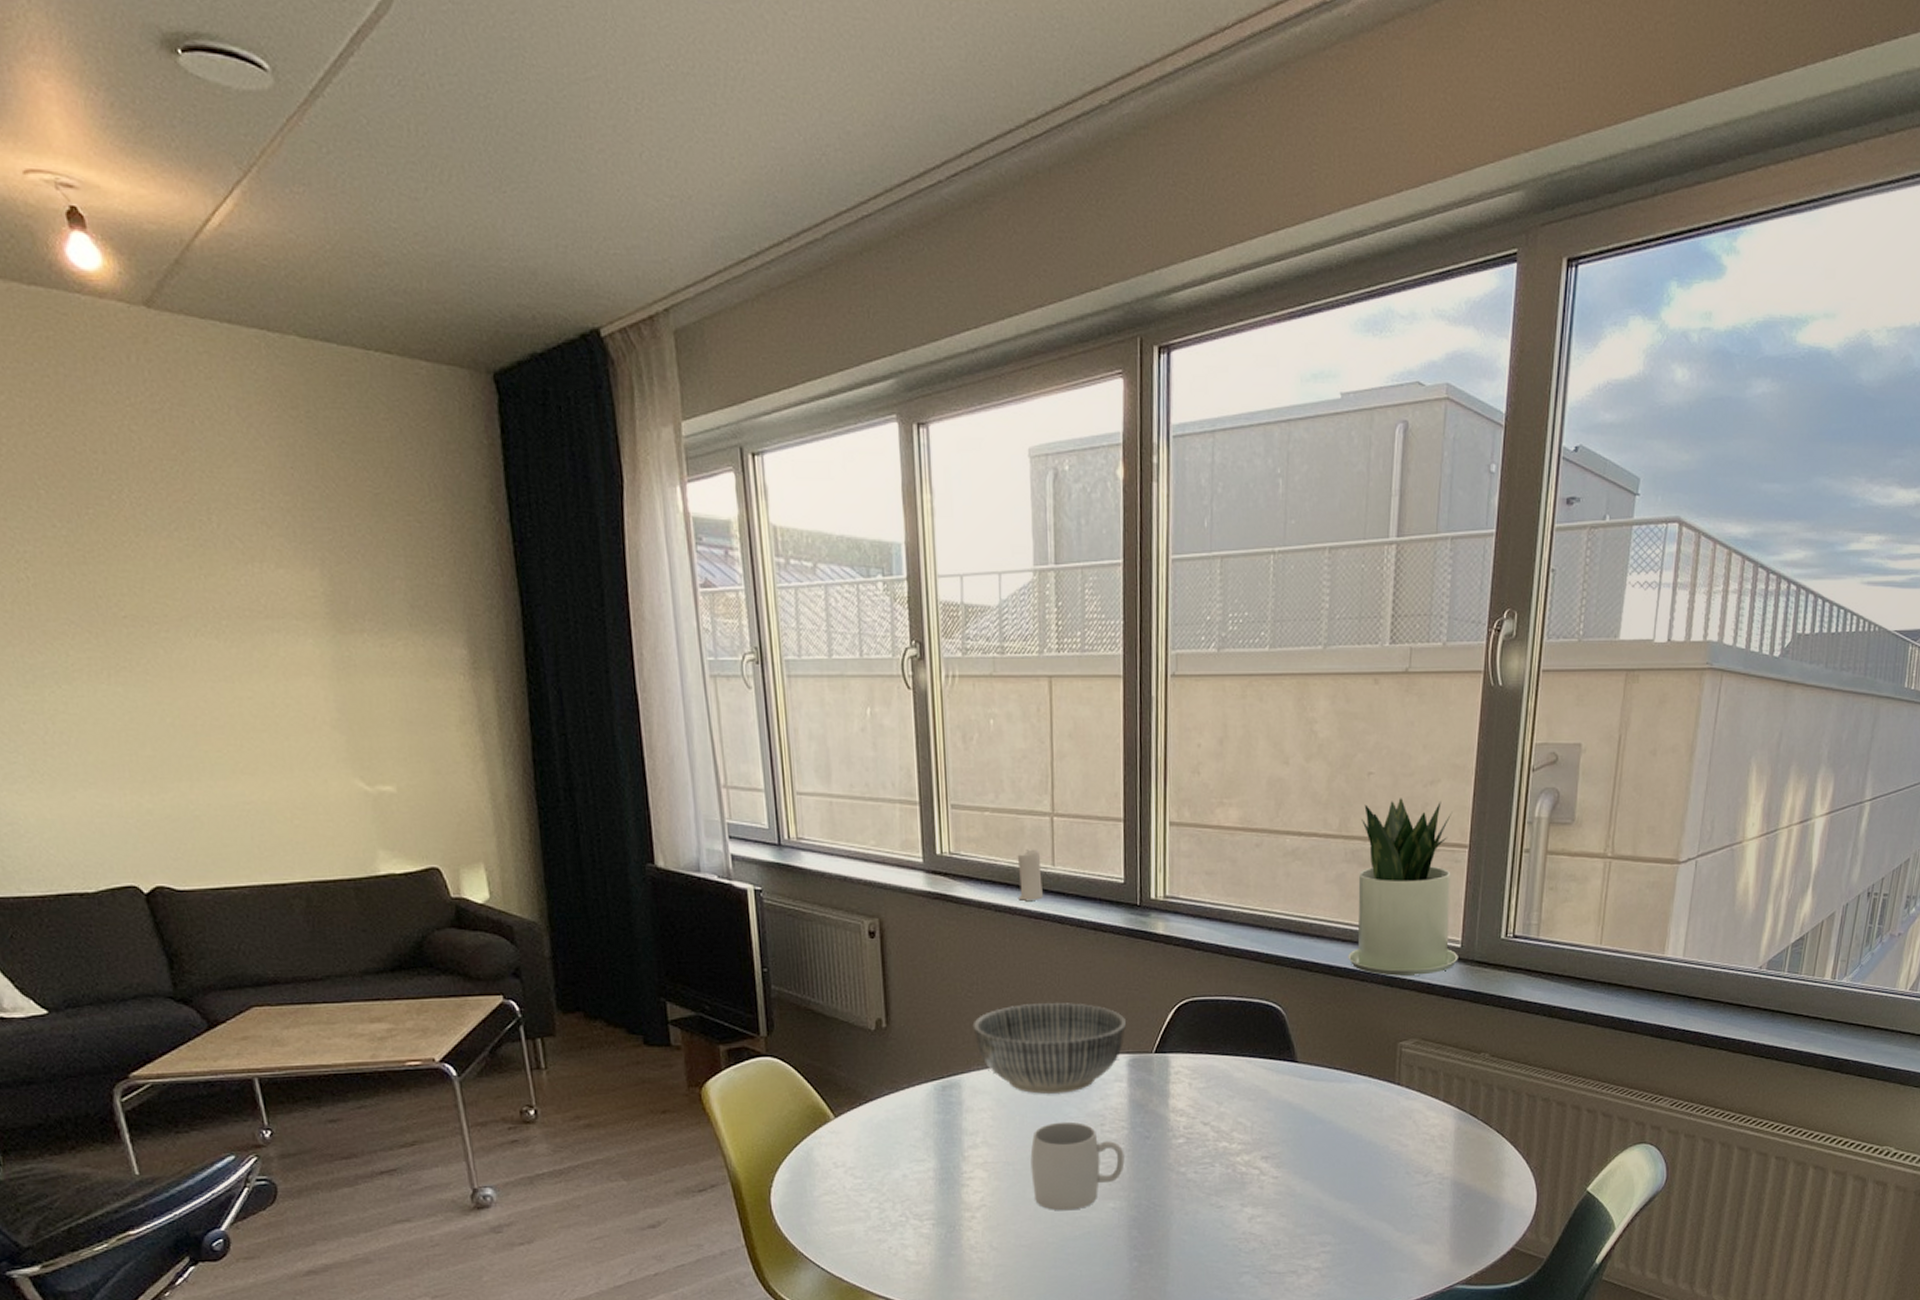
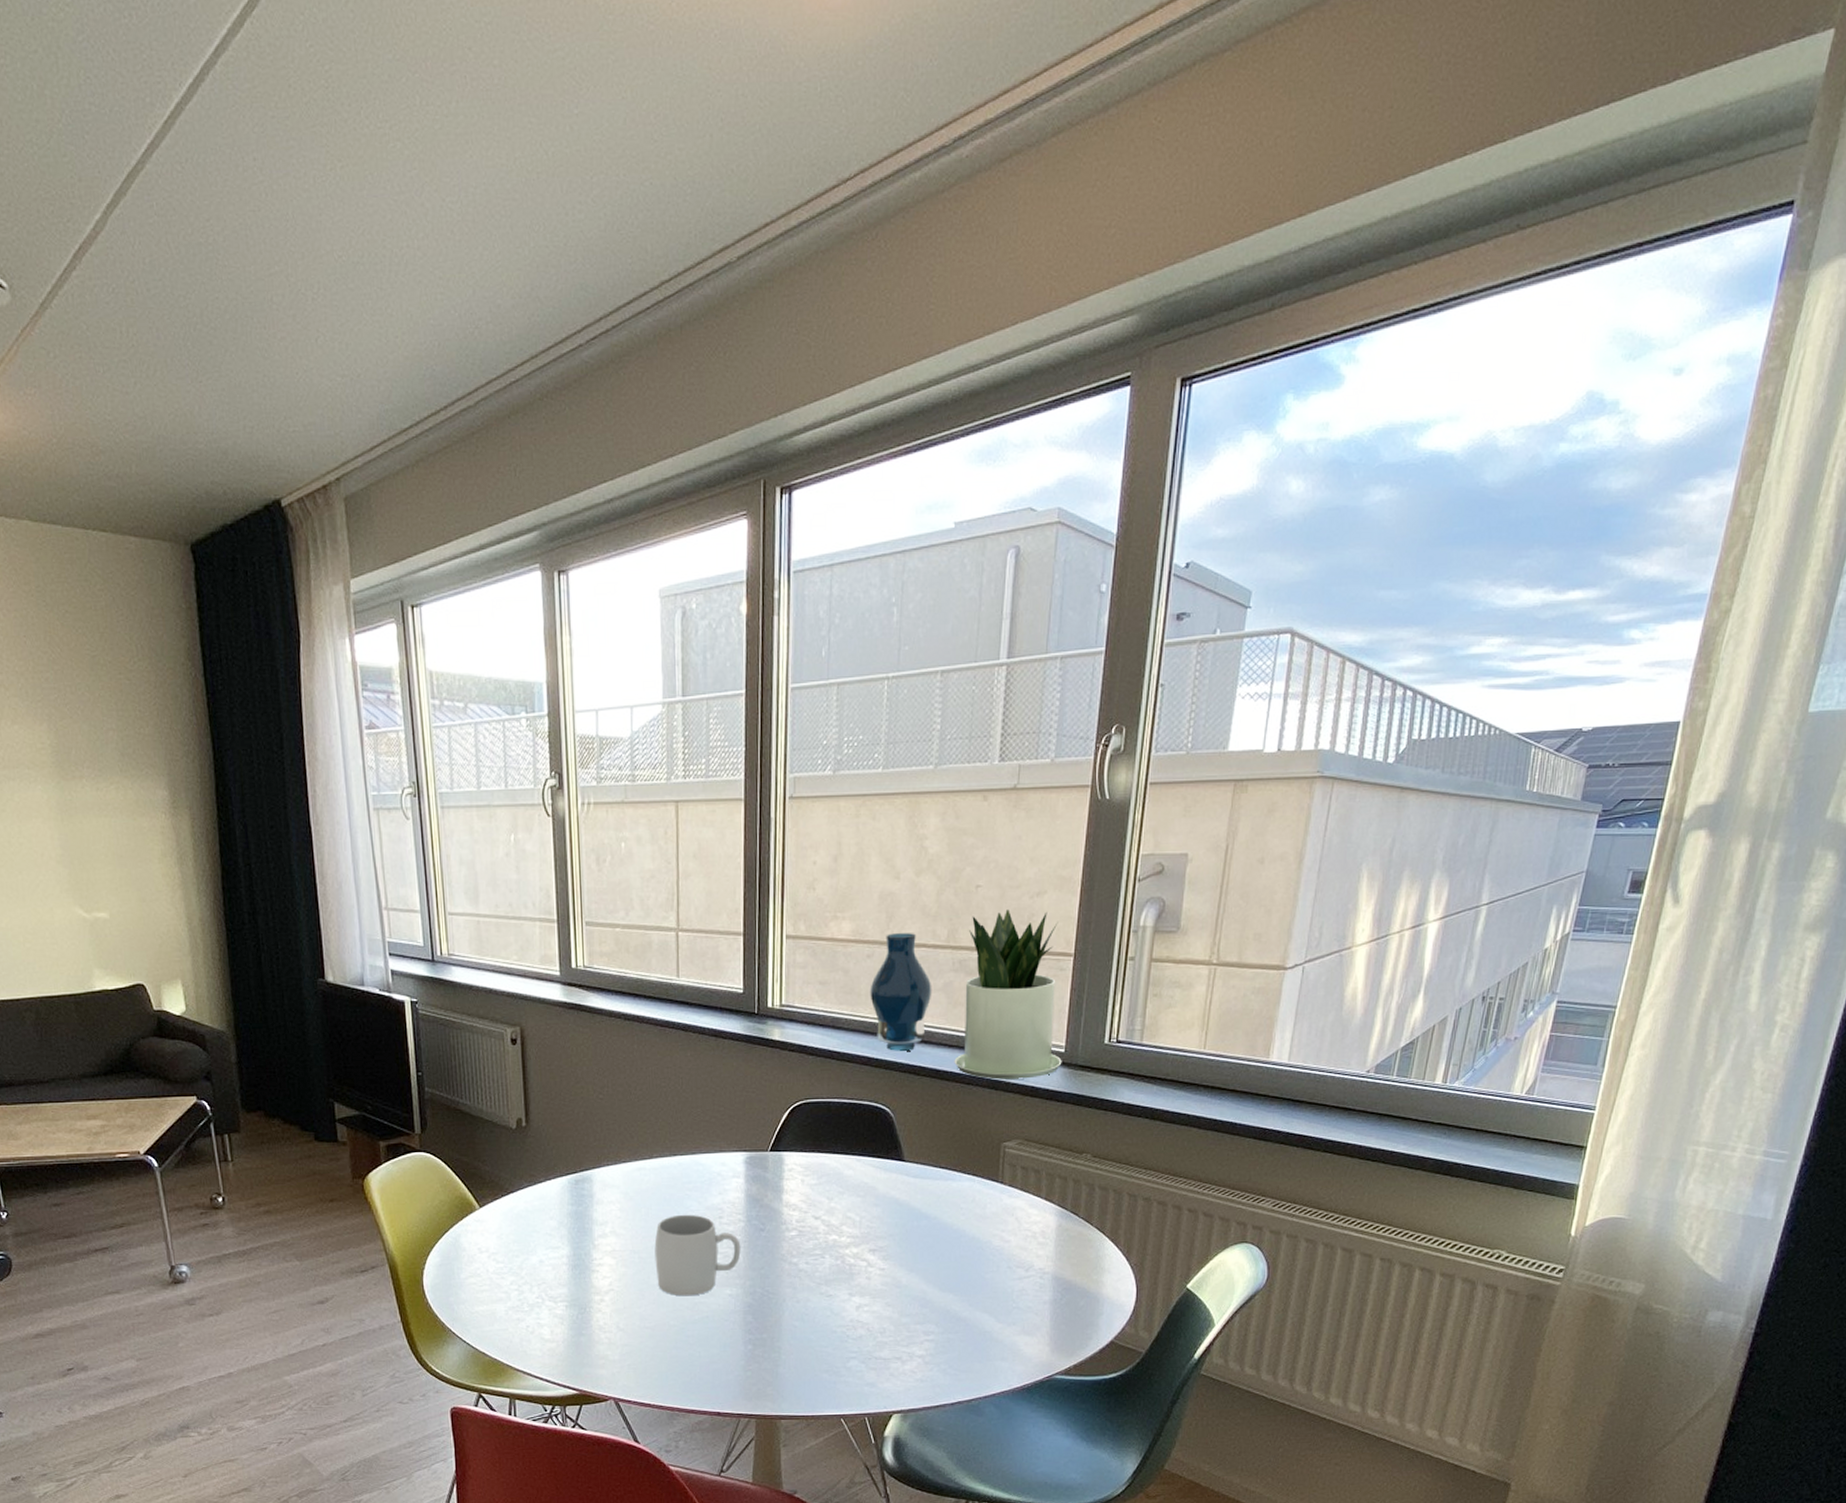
bowl: present [972,1003,1127,1095] -> none [603,1104,745,1189]
candle: present [1017,849,1043,901] -> none [645,962,668,1010]
vase: none [1259,821,1324,946] -> present [870,933,932,1051]

